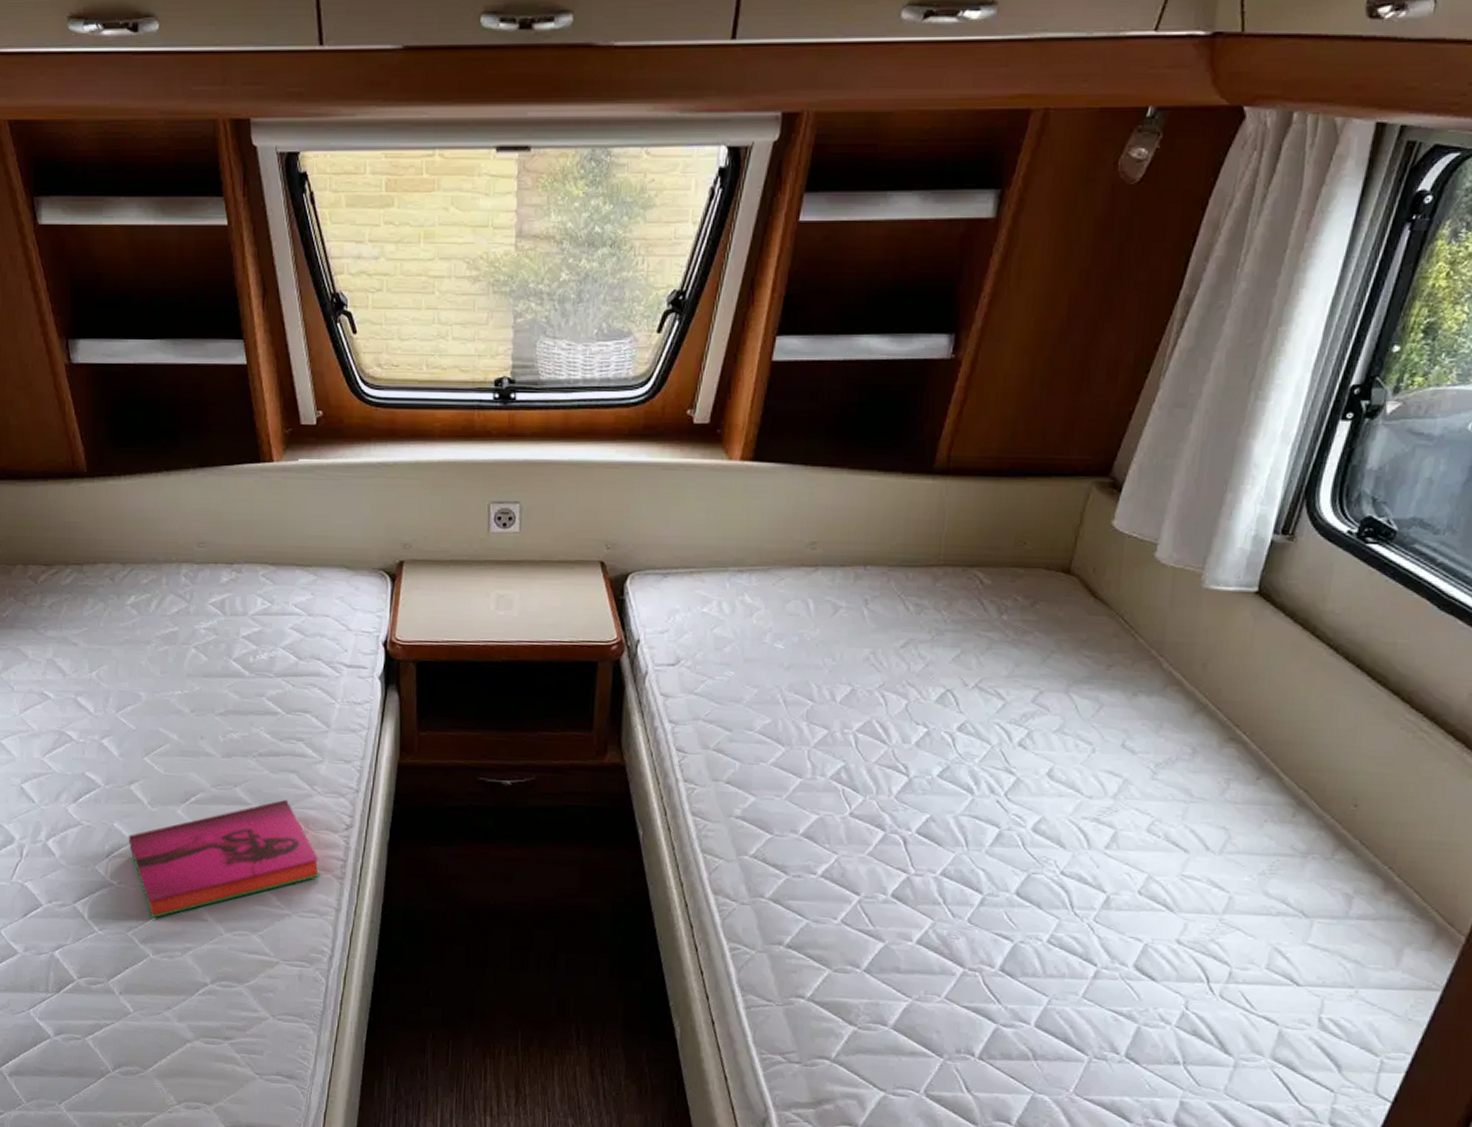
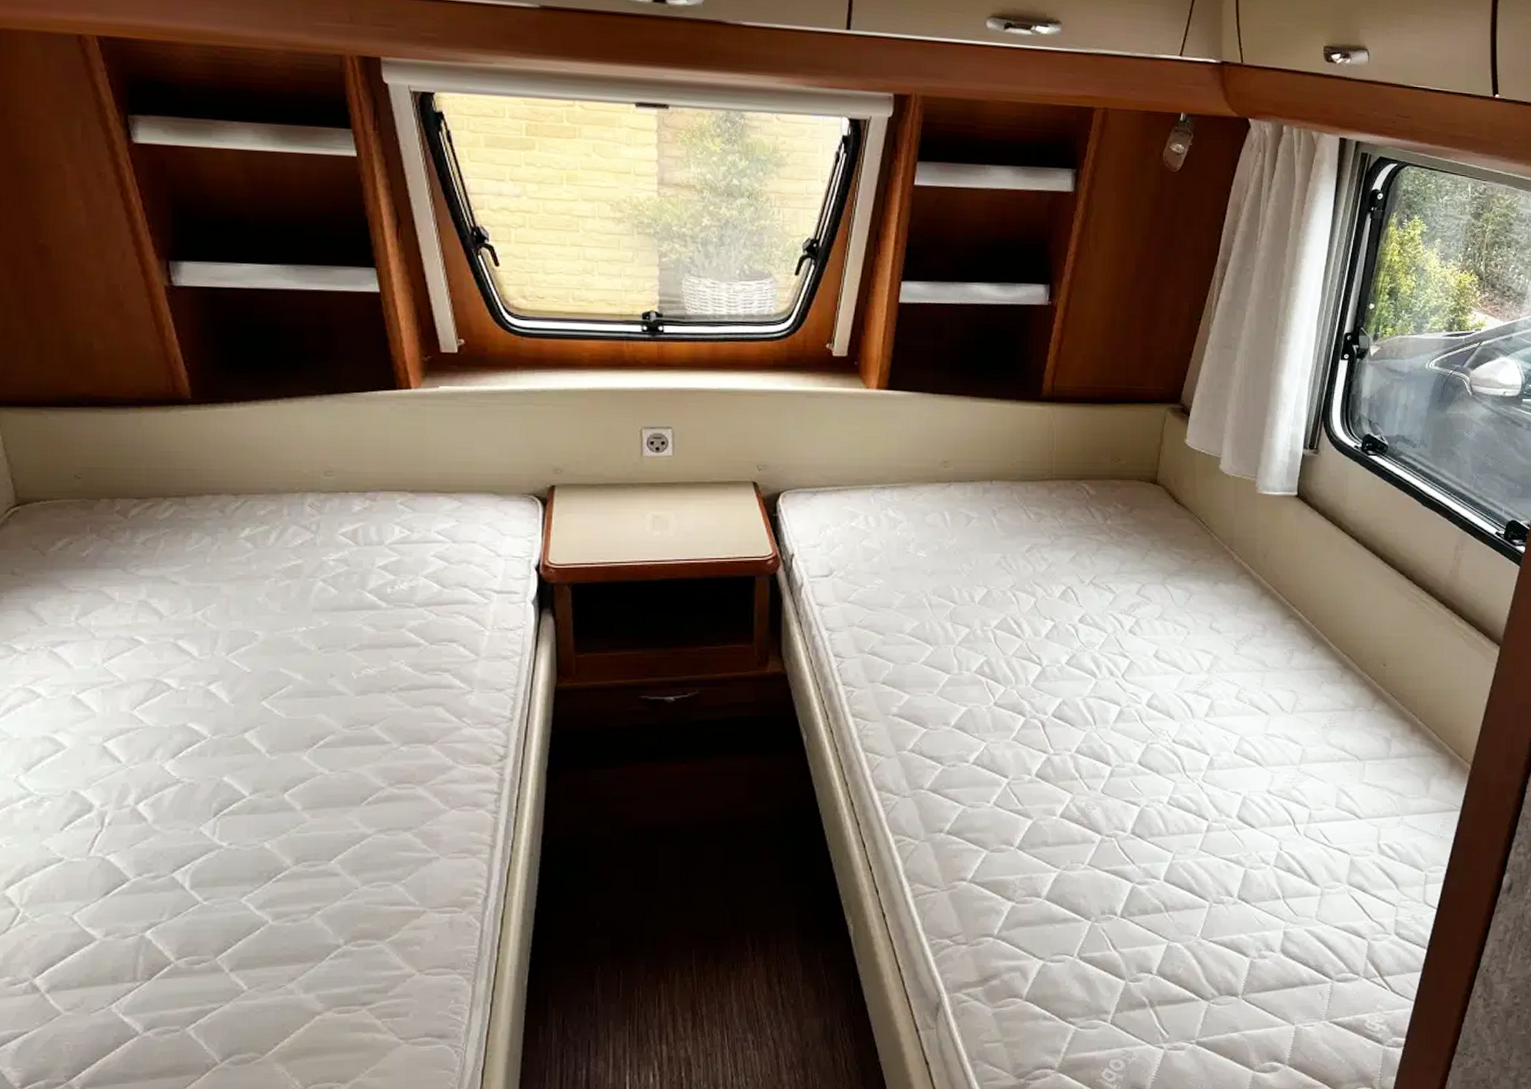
hardback book: present [128,799,320,919] -> none [241,734,471,880]

